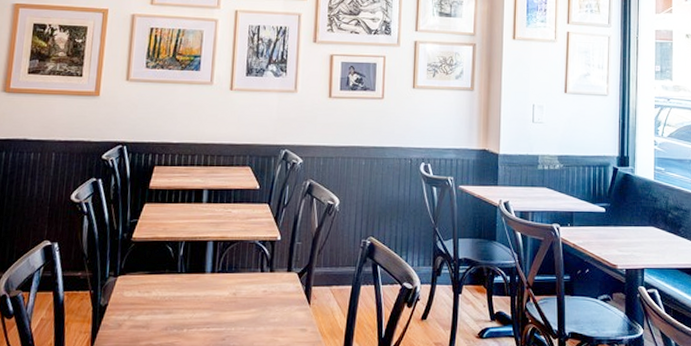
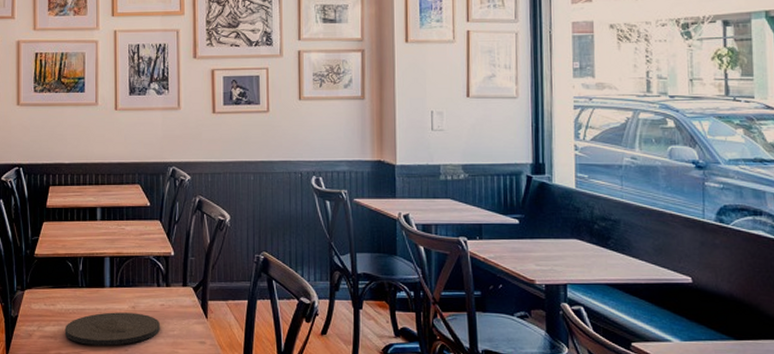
plate: none [158,299,261,335] -> present [64,312,160,346]

